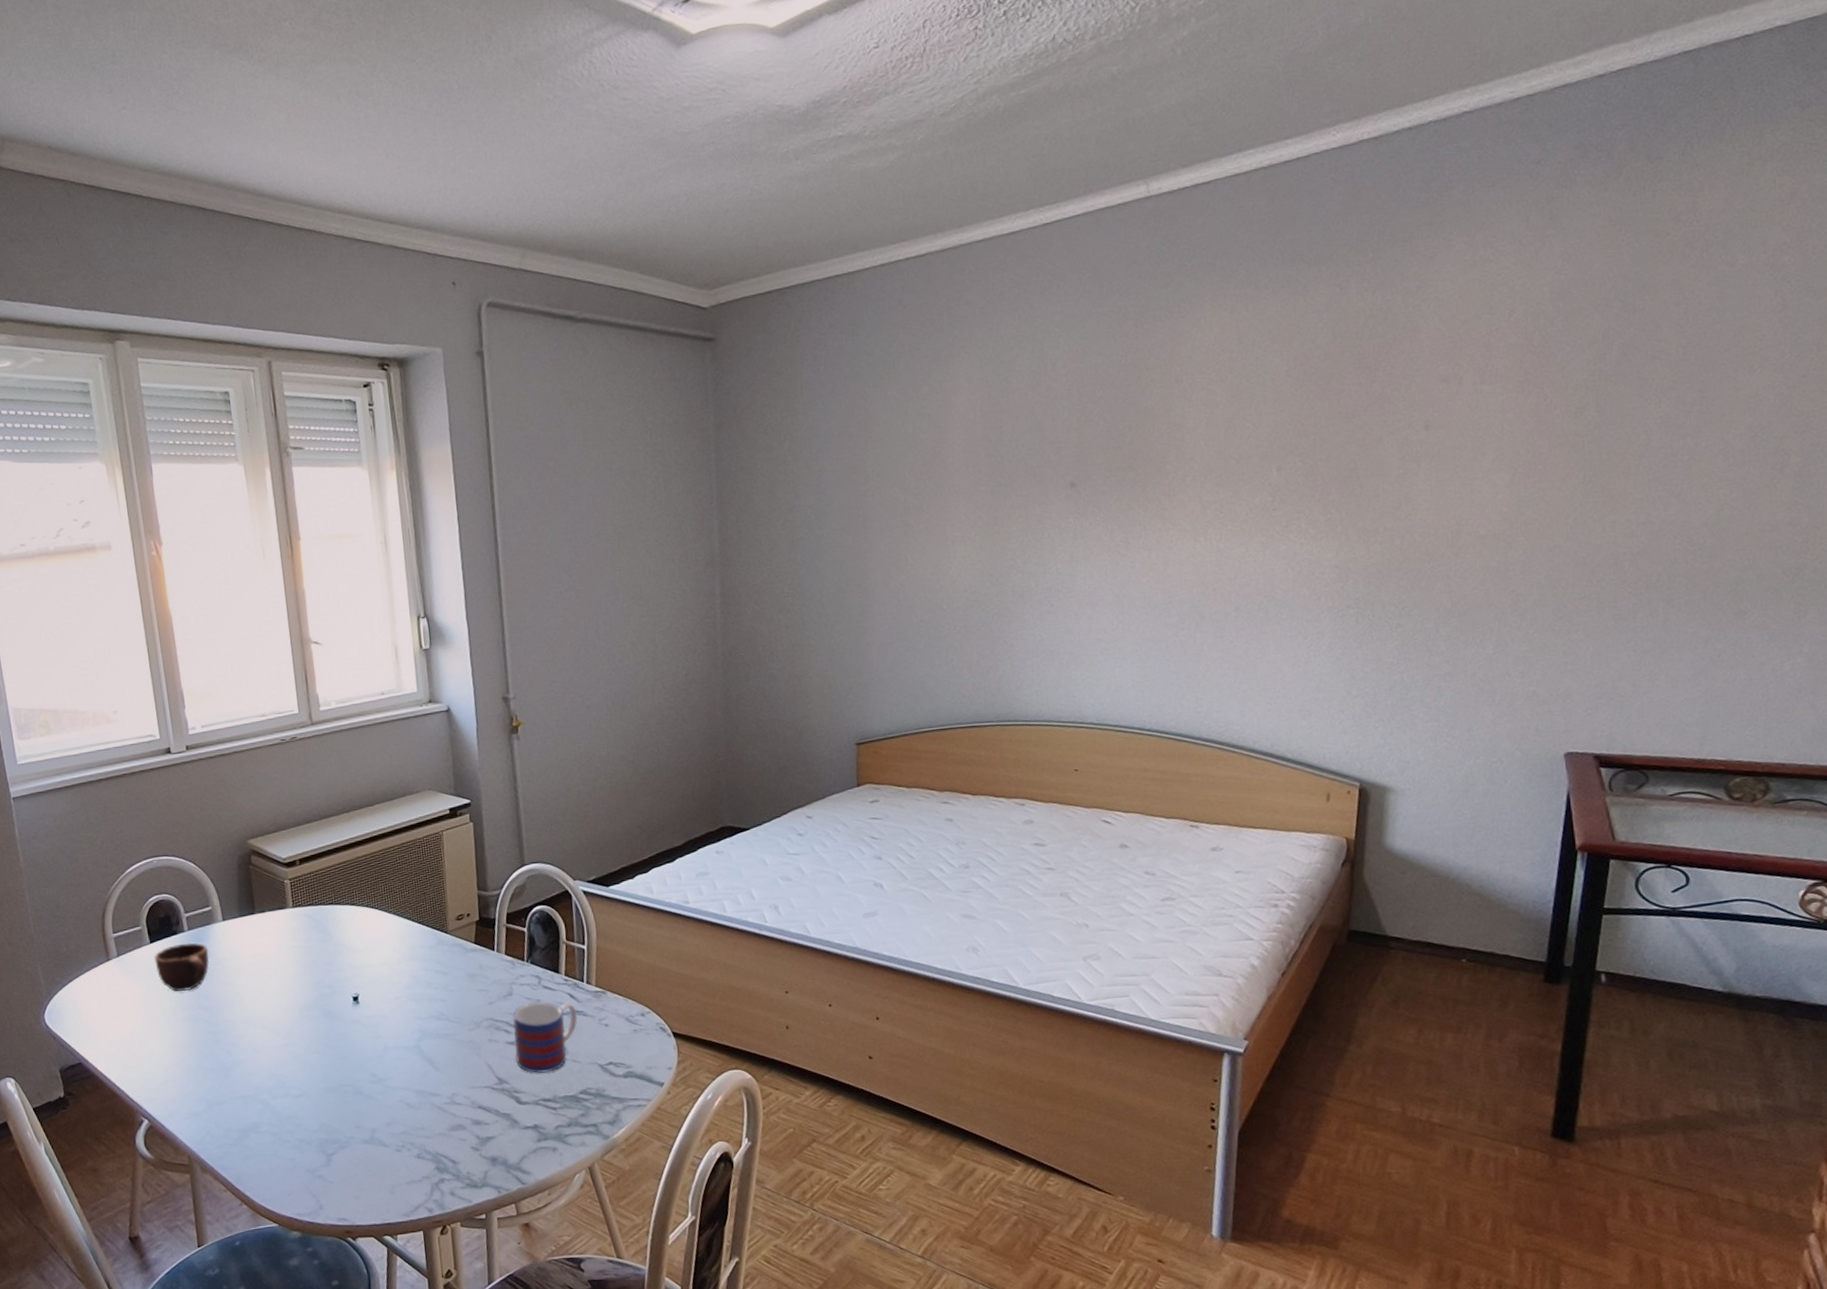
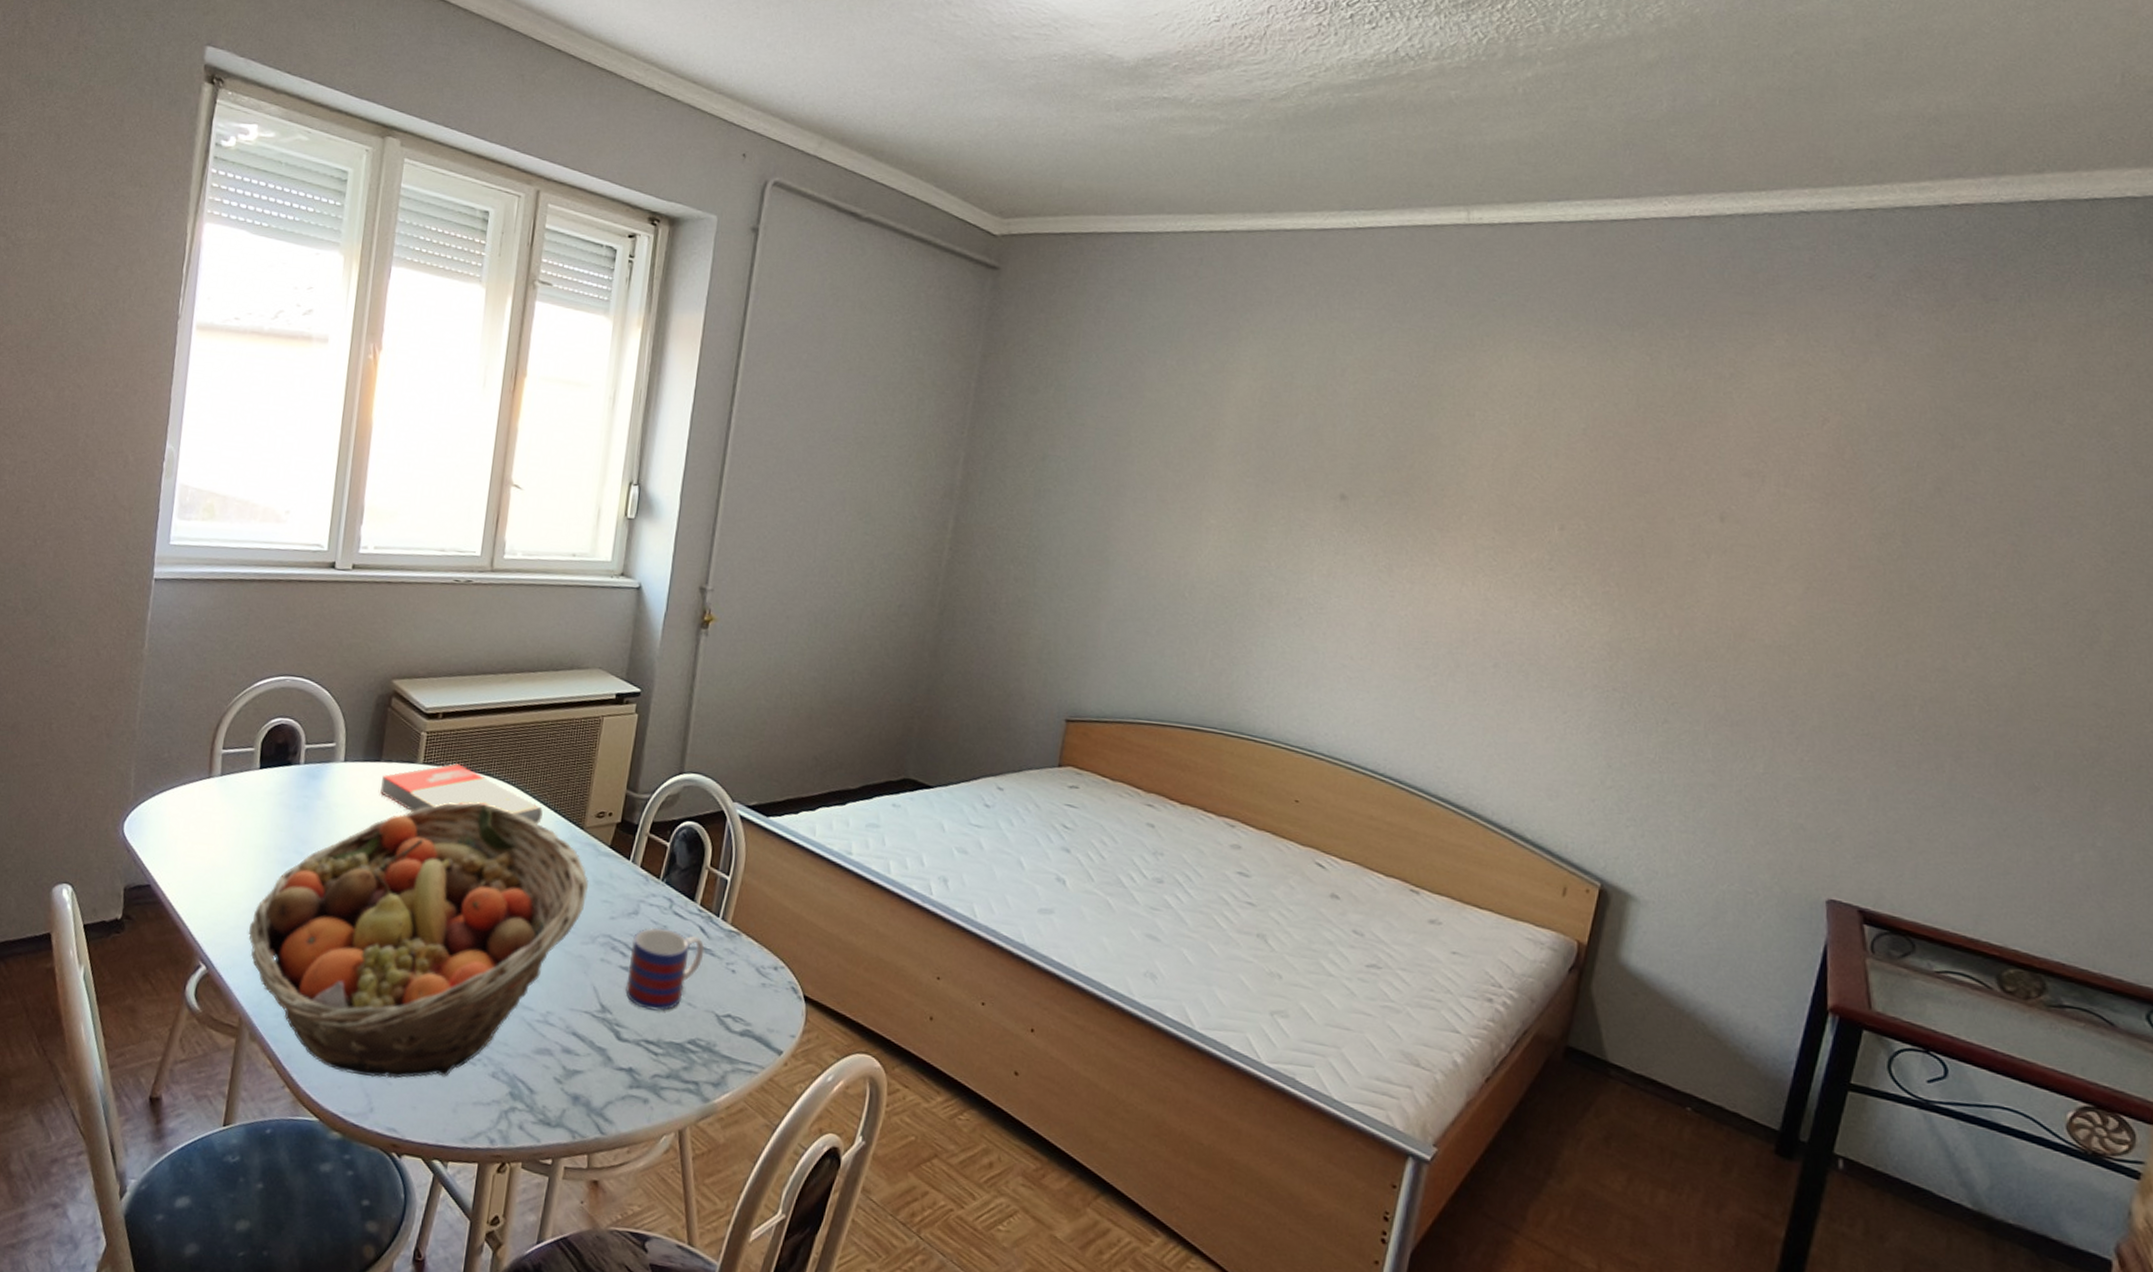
mug: present [154,943,210,991] -> none [259,776,321,832]
fruit basket: none [177,929,464,1182] -> present [249,801,589,1079]
book: none [260,901,409,951] -> present [380,763,543,825]

